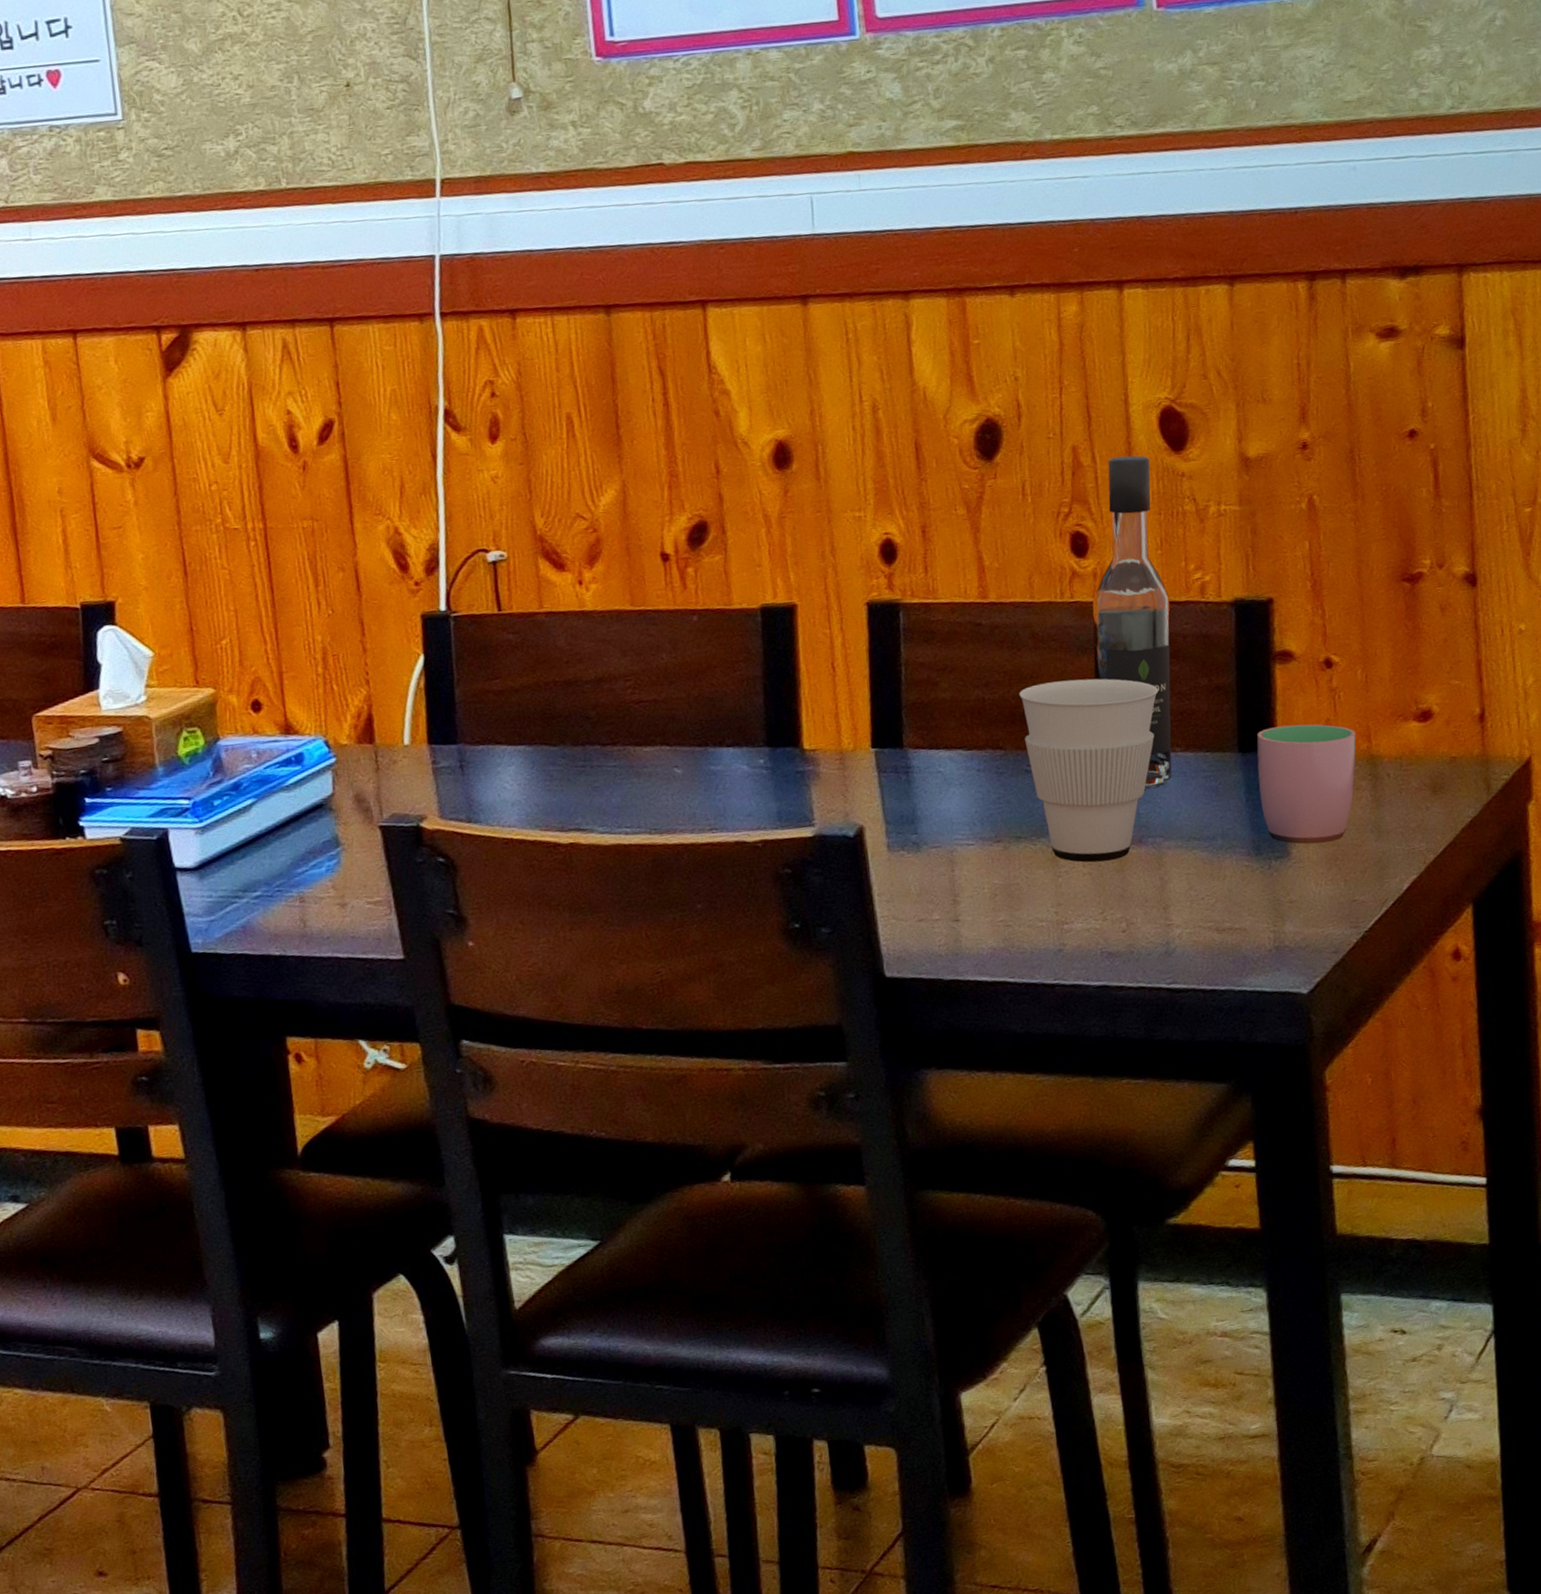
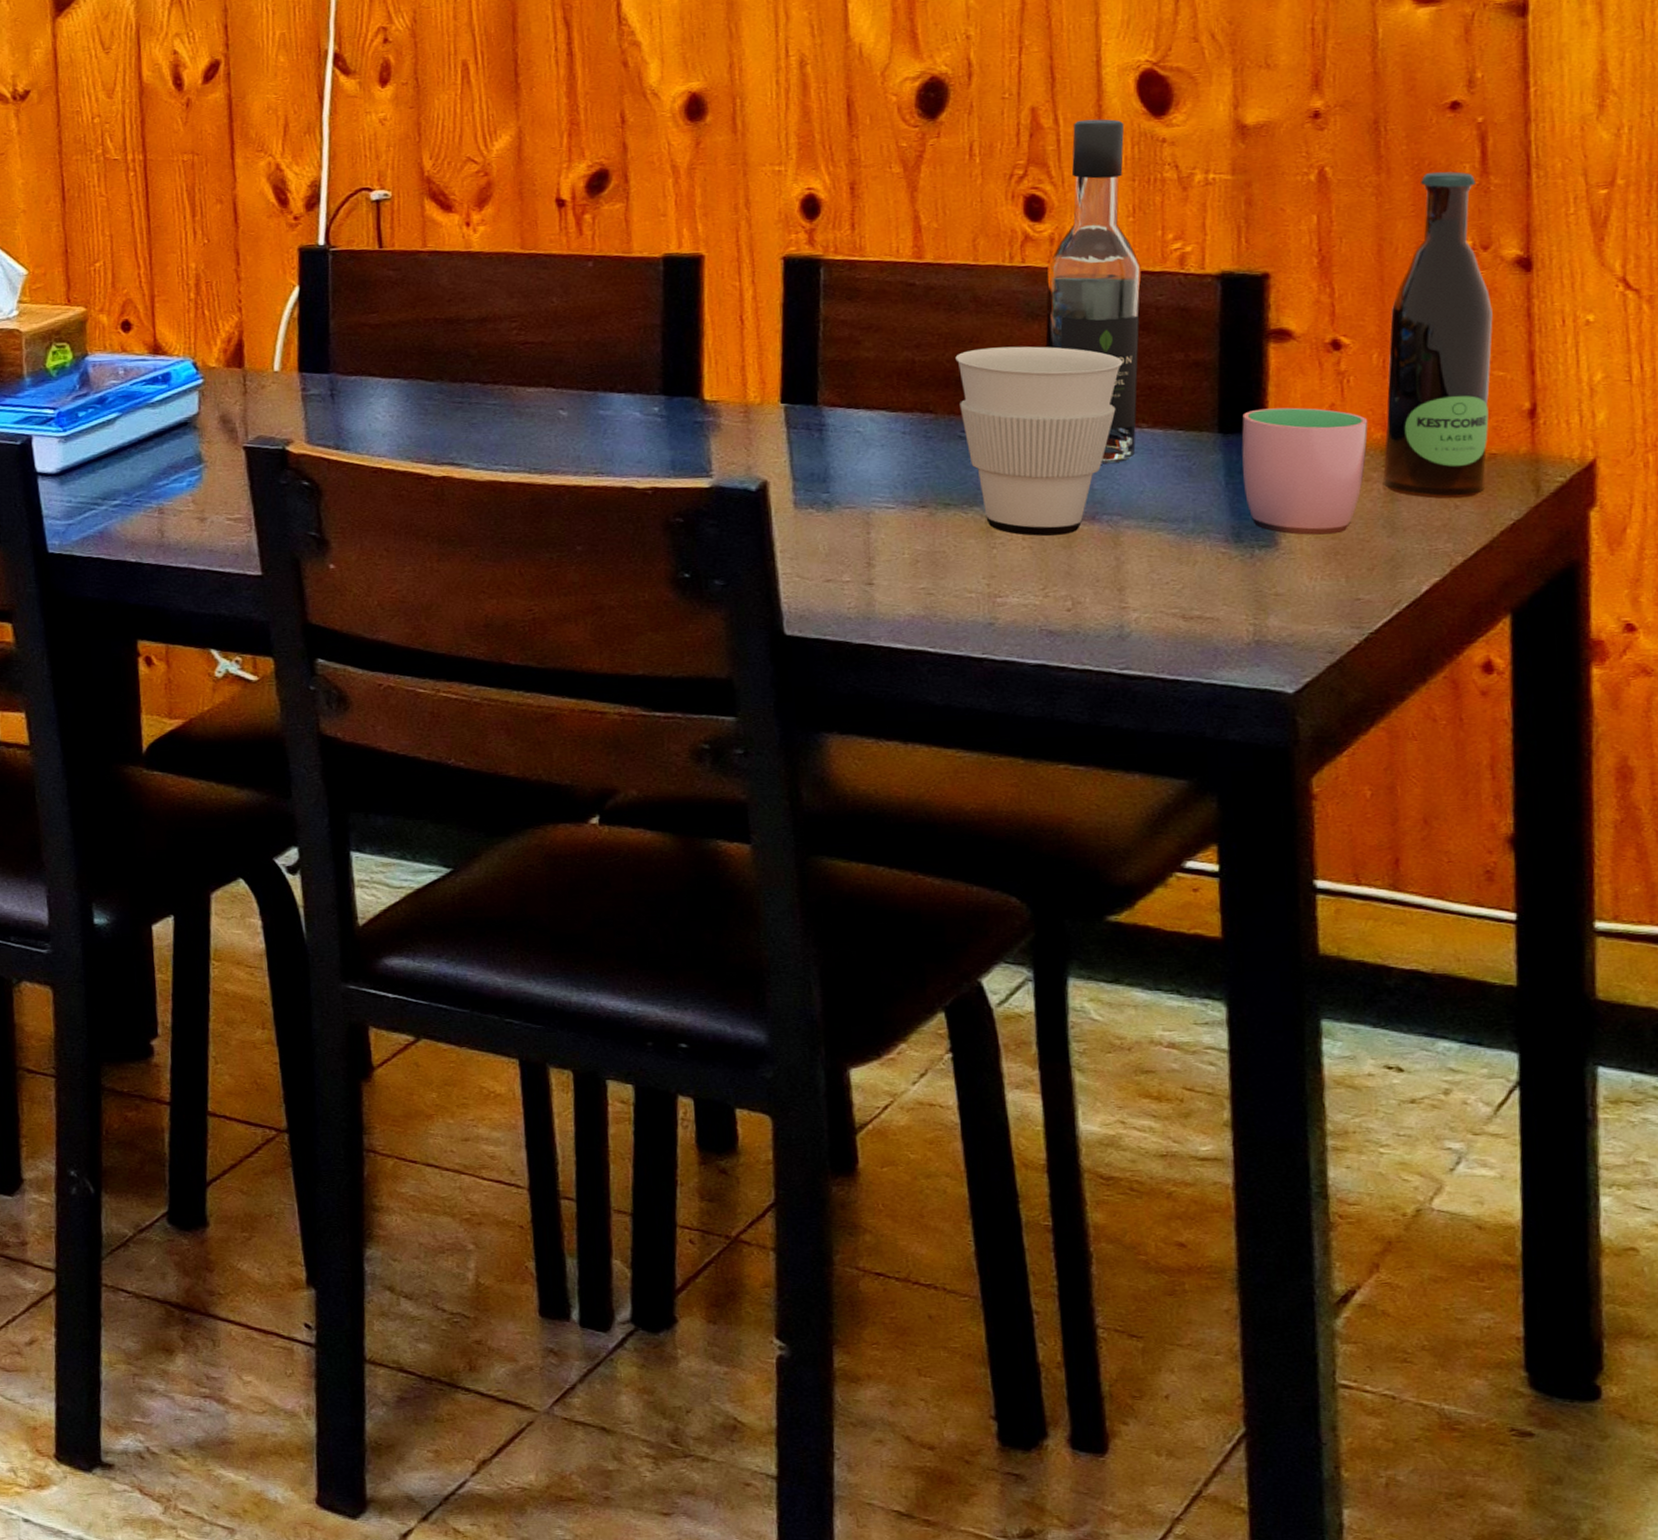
bottle: none [1369,495,1449,802] -> present [1383,171,1493,499]

